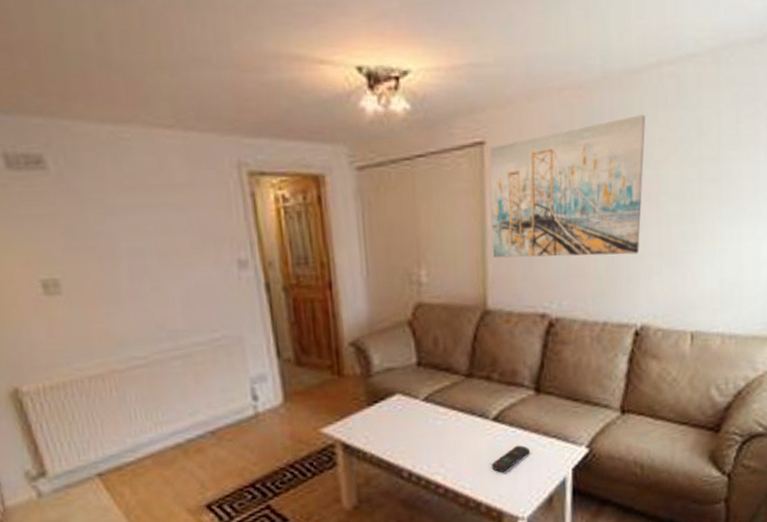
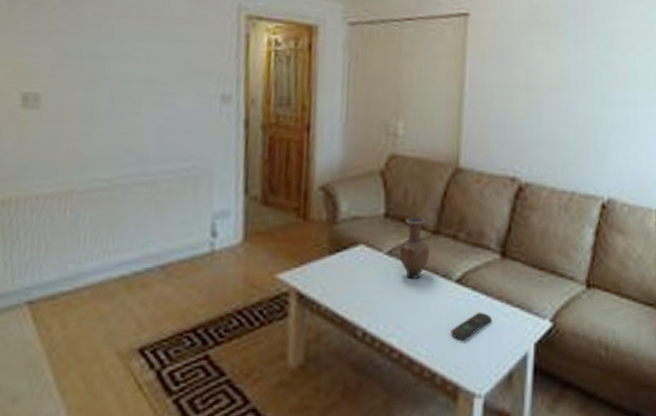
vase: none [435,362,466,421] -> present [399,217,430,278]
wall art: present [490,115,646,258] -> none [469,6,615,129]

